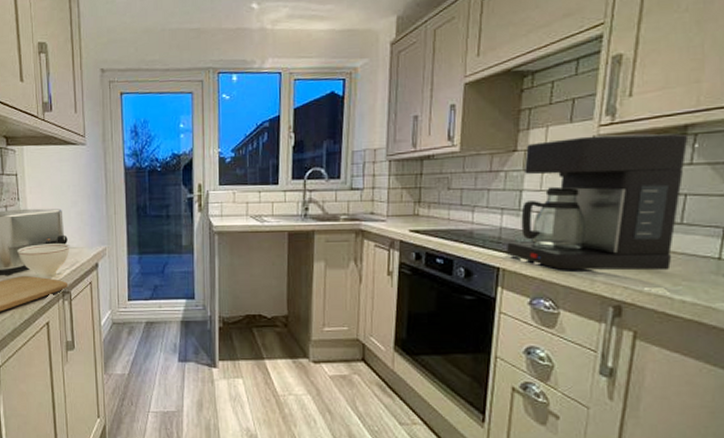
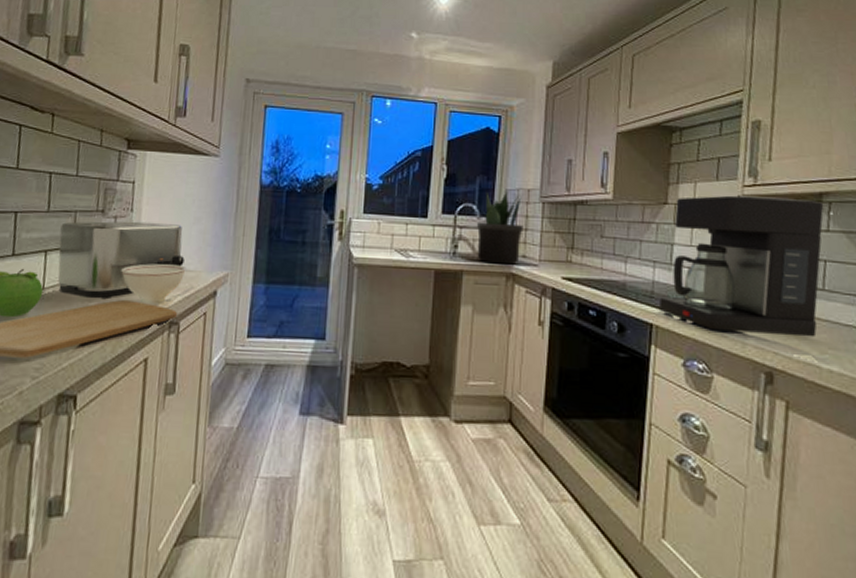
planter: none [326,153,371,222] -> present [477,192,523,265]

